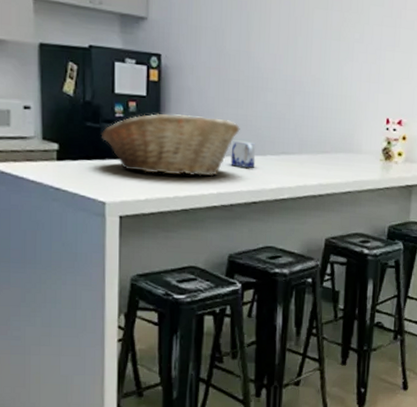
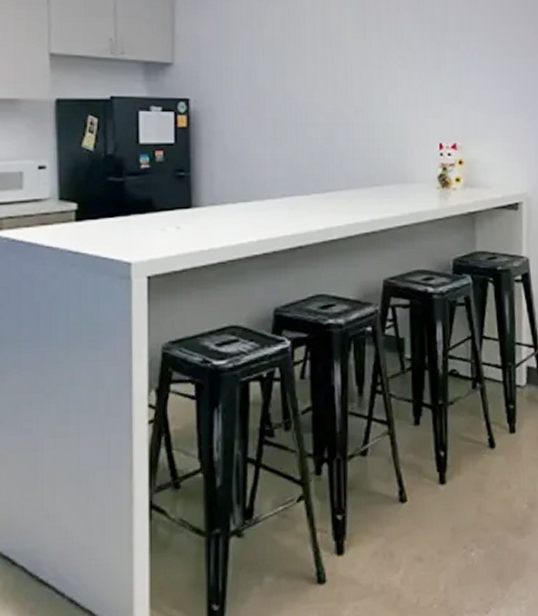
fruit basket: present [100,113,240,177] -> none [124,160,280,226]
mug: present [231,140,256,168] -> none [271,181,299,210]

